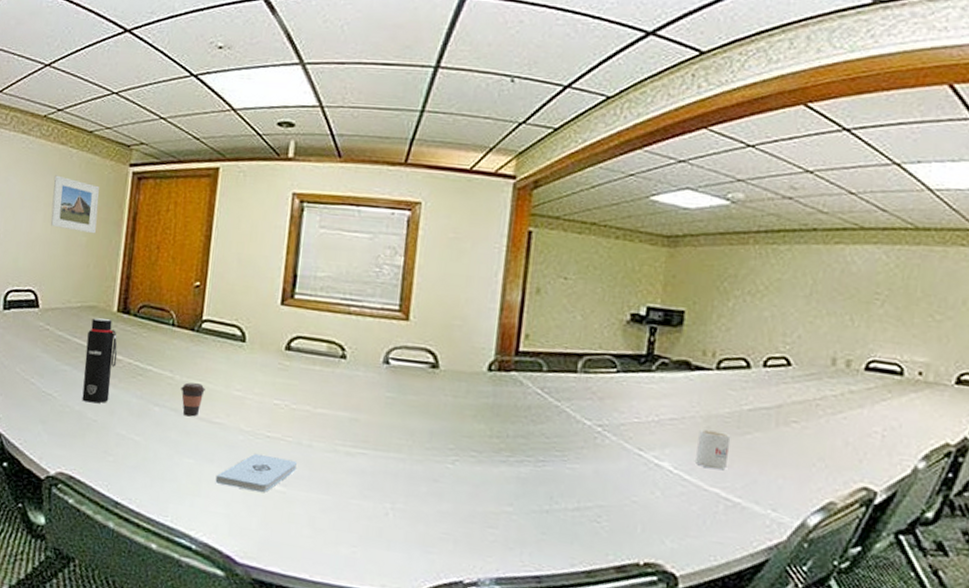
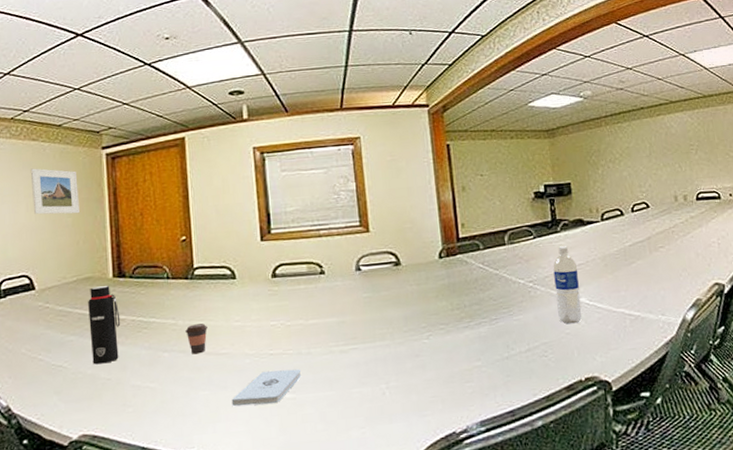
water bottle: none [626,390,668,492] -> present [553,246,582,324]
mug: present [696,429,731,470] -> none [600,266,625,295]

